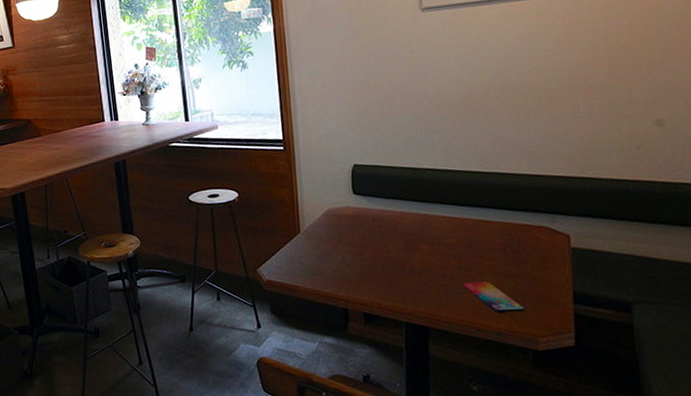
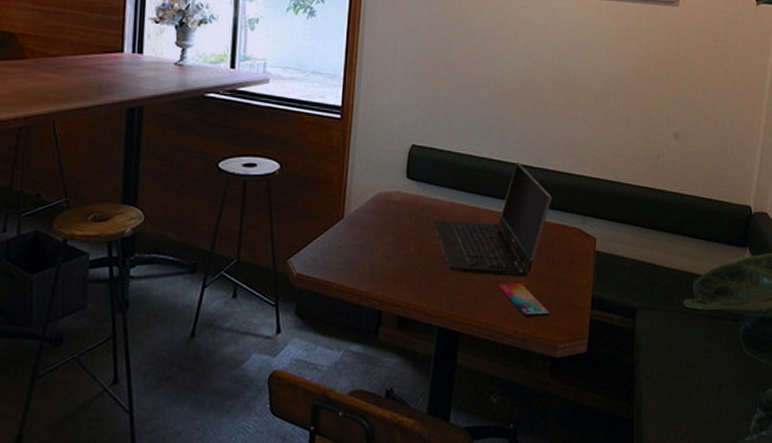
laptop computer: none [384,168,511,276] -> present [432,161,553,278]

